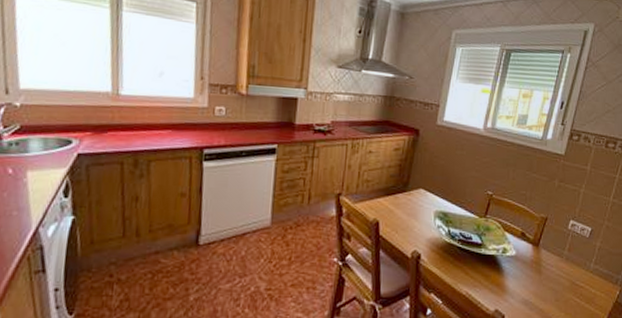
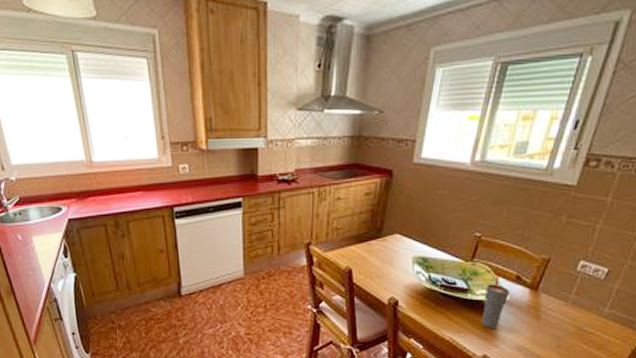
cup: none [493,229,516,283] -> present [481,272,509,328]

